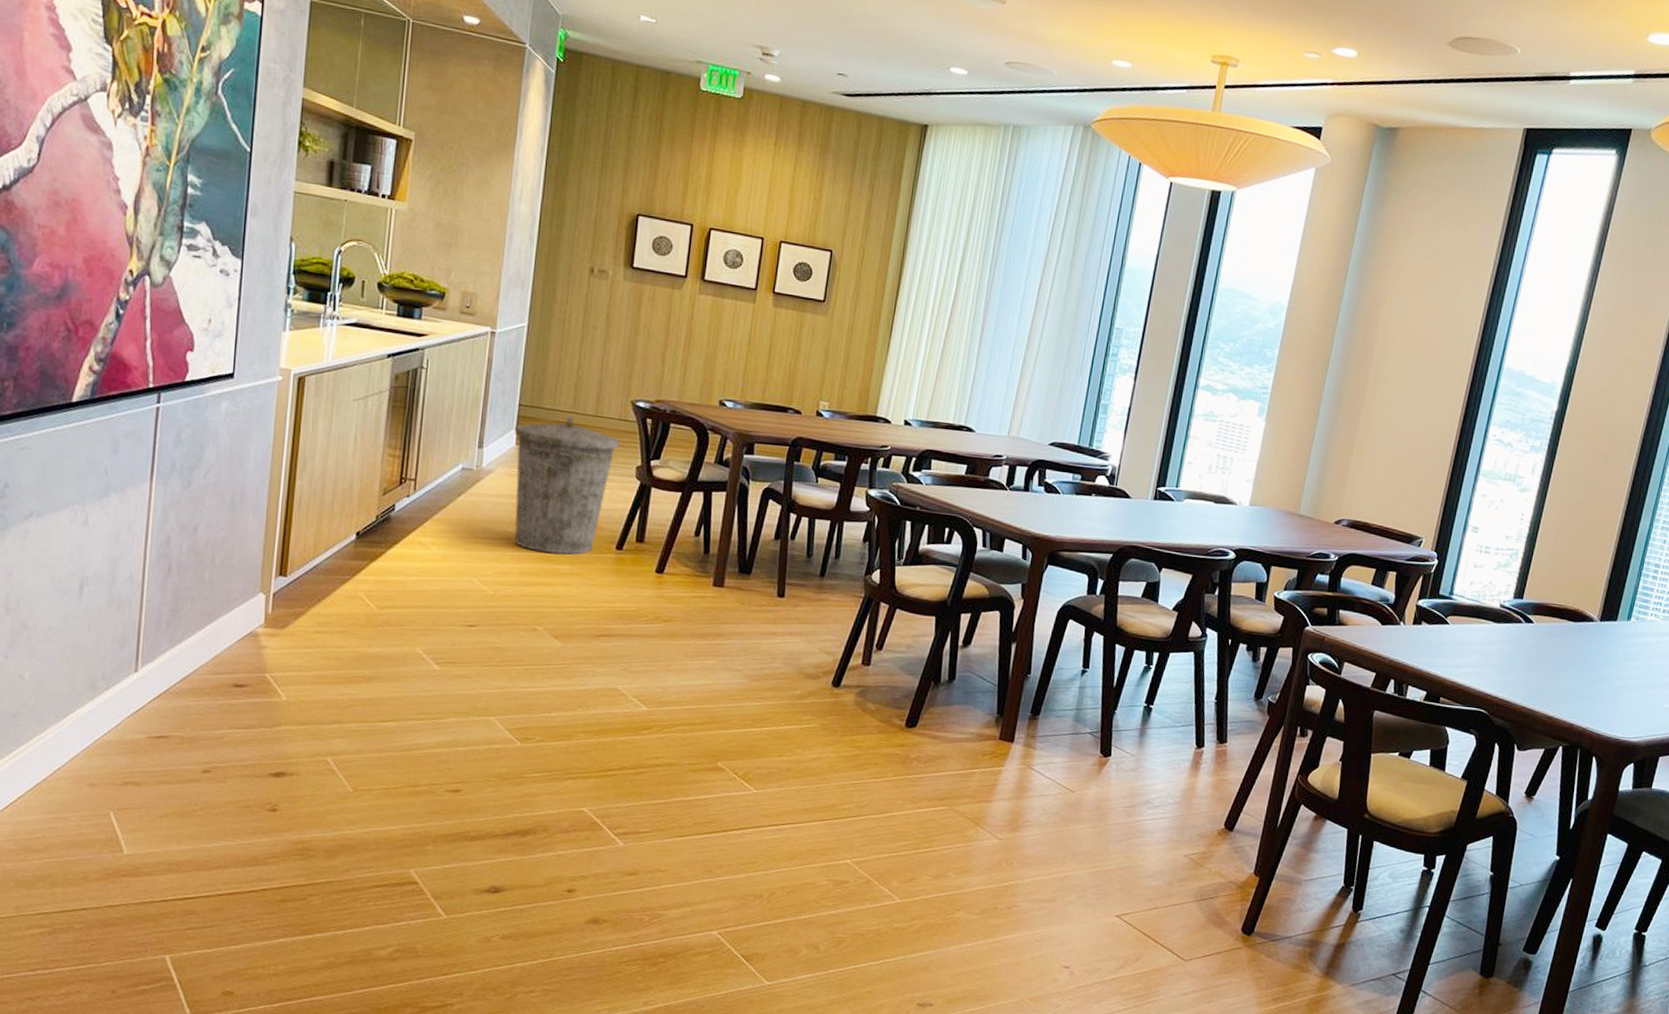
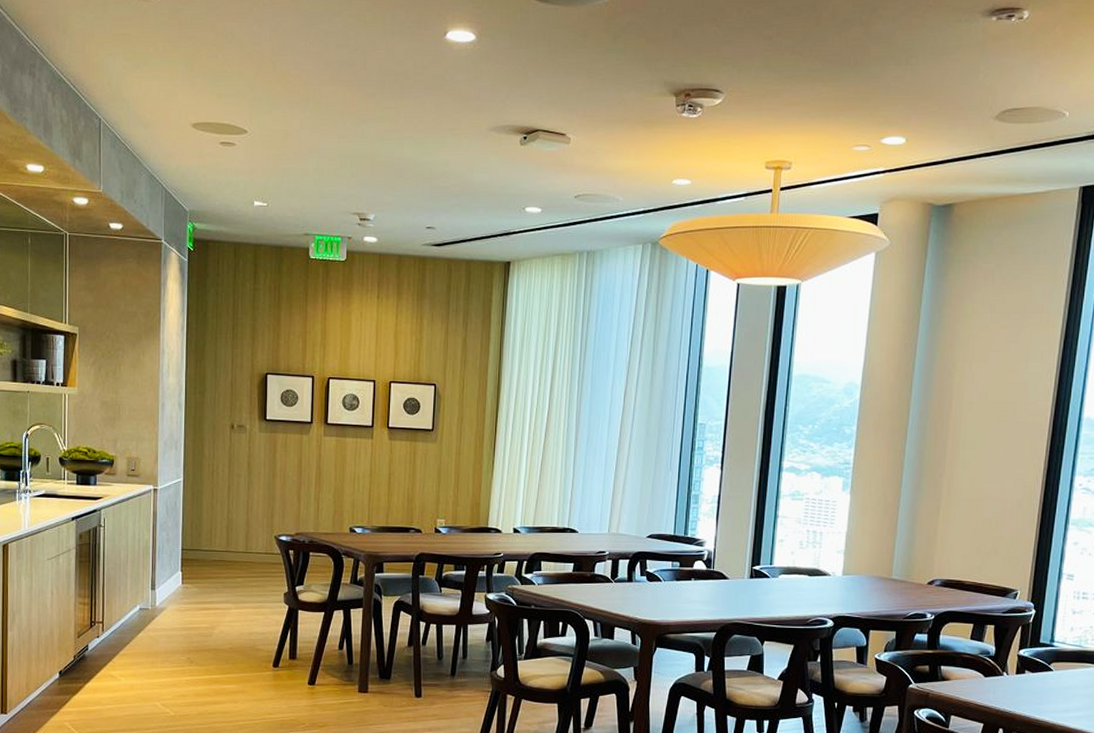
trash can: present [513,417,621,555] -> none [179,555,269,675]

